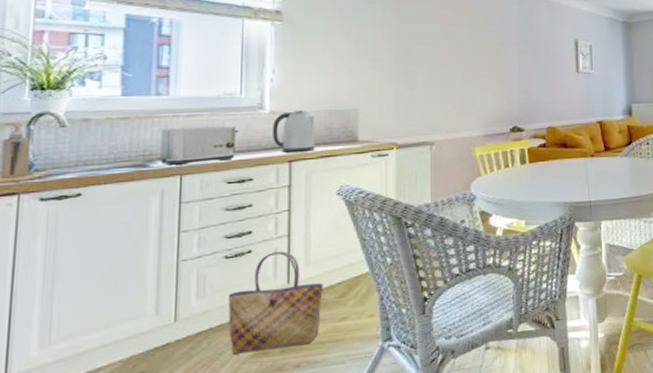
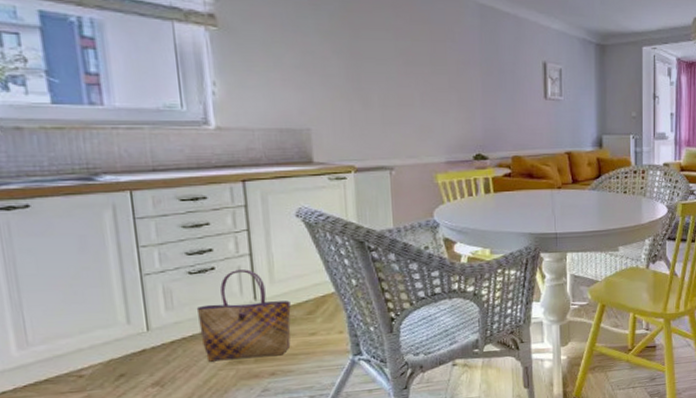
toaster: present [160,124,239,165] -> none [102,139,185,180]
kettle: present [271,111,316,153] -> none [220,128,269,171]

